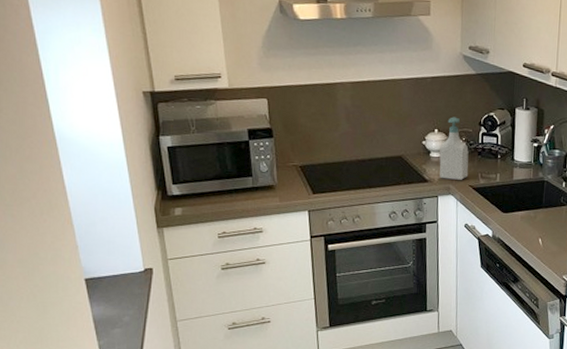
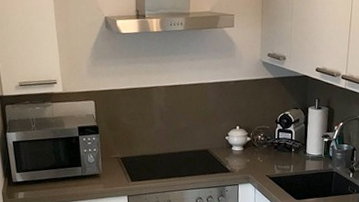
soap bottle: present [439,117,469,180] -> none [240,115,266,171]

